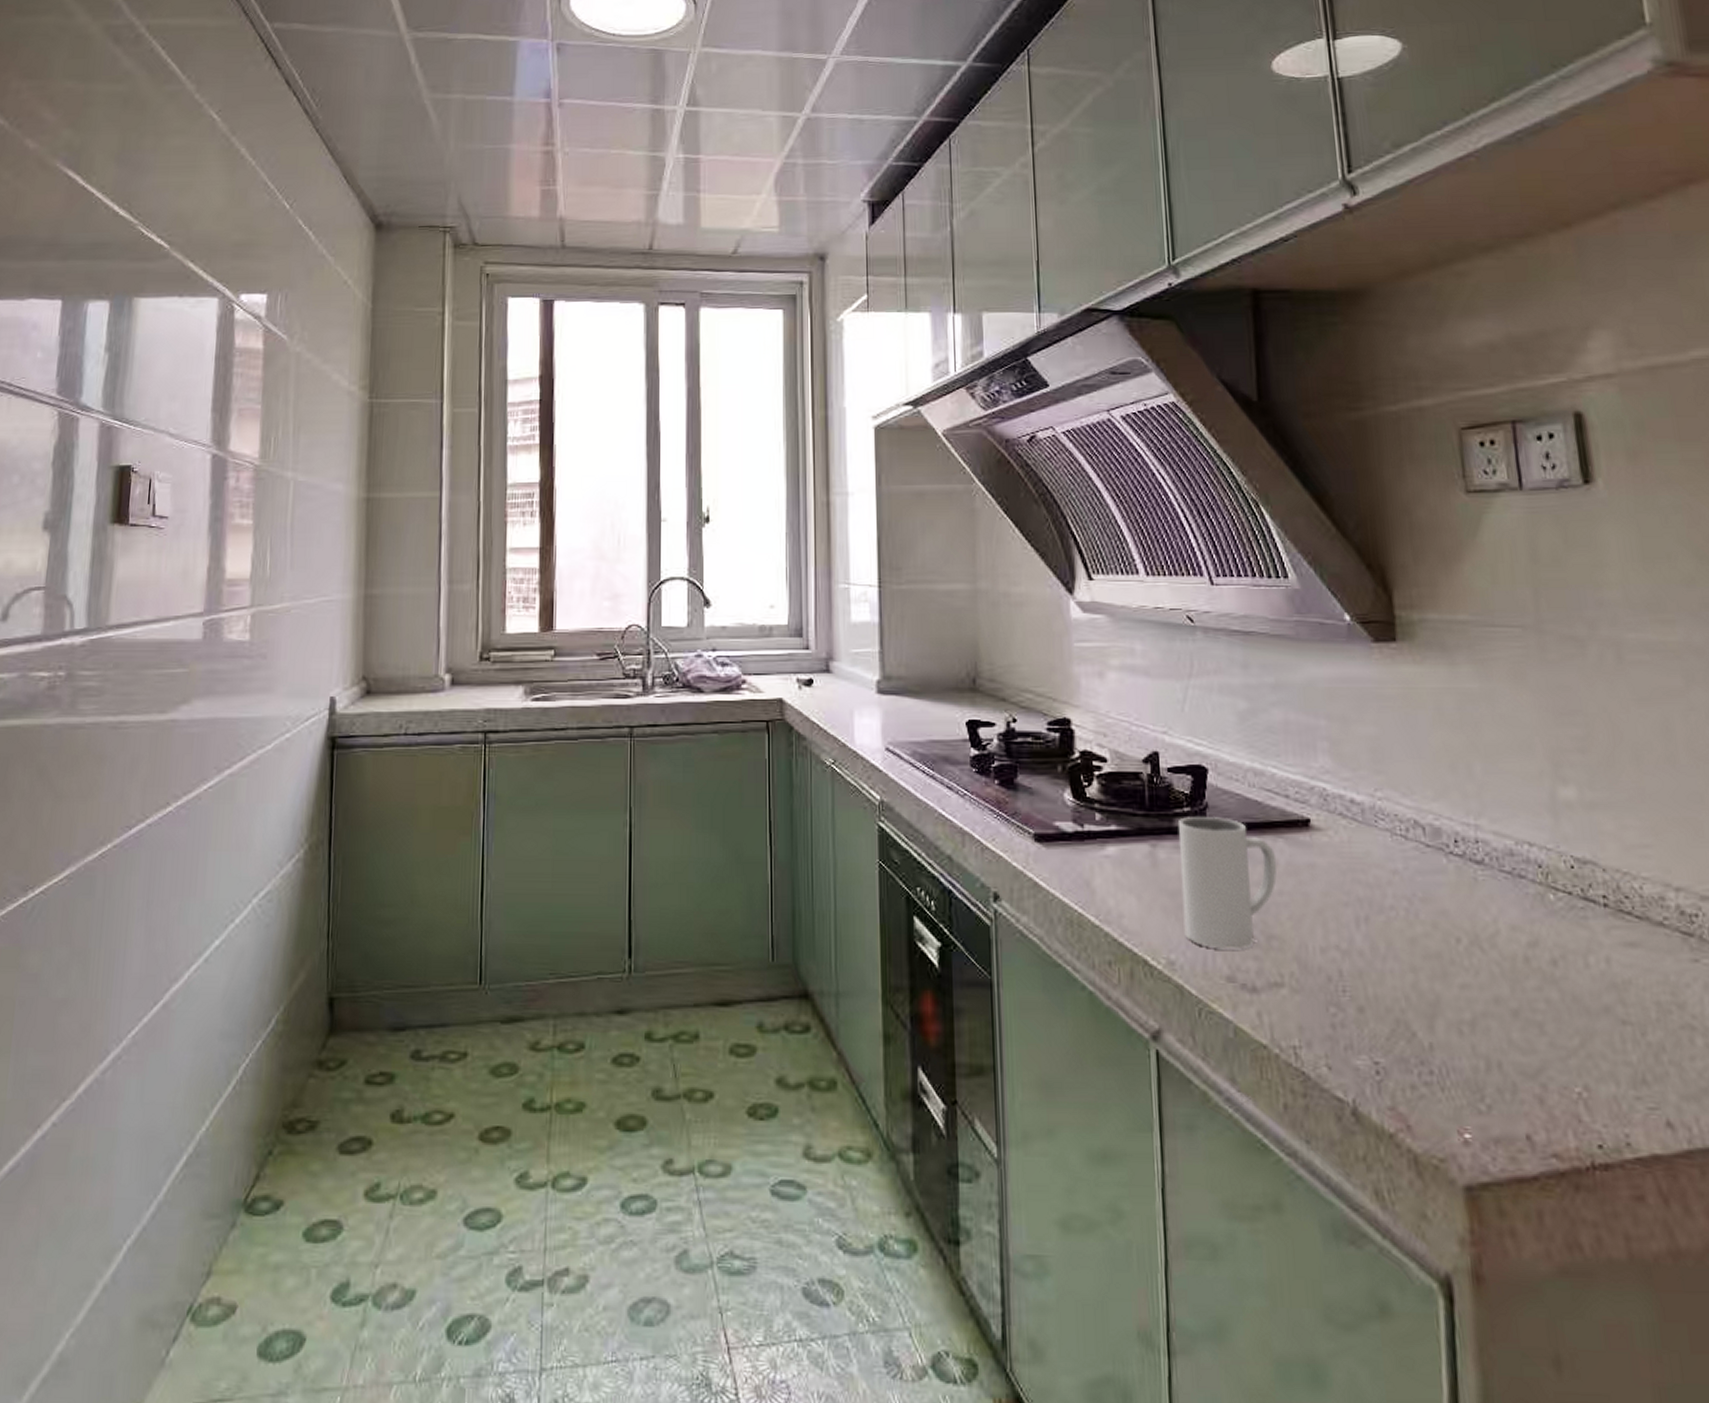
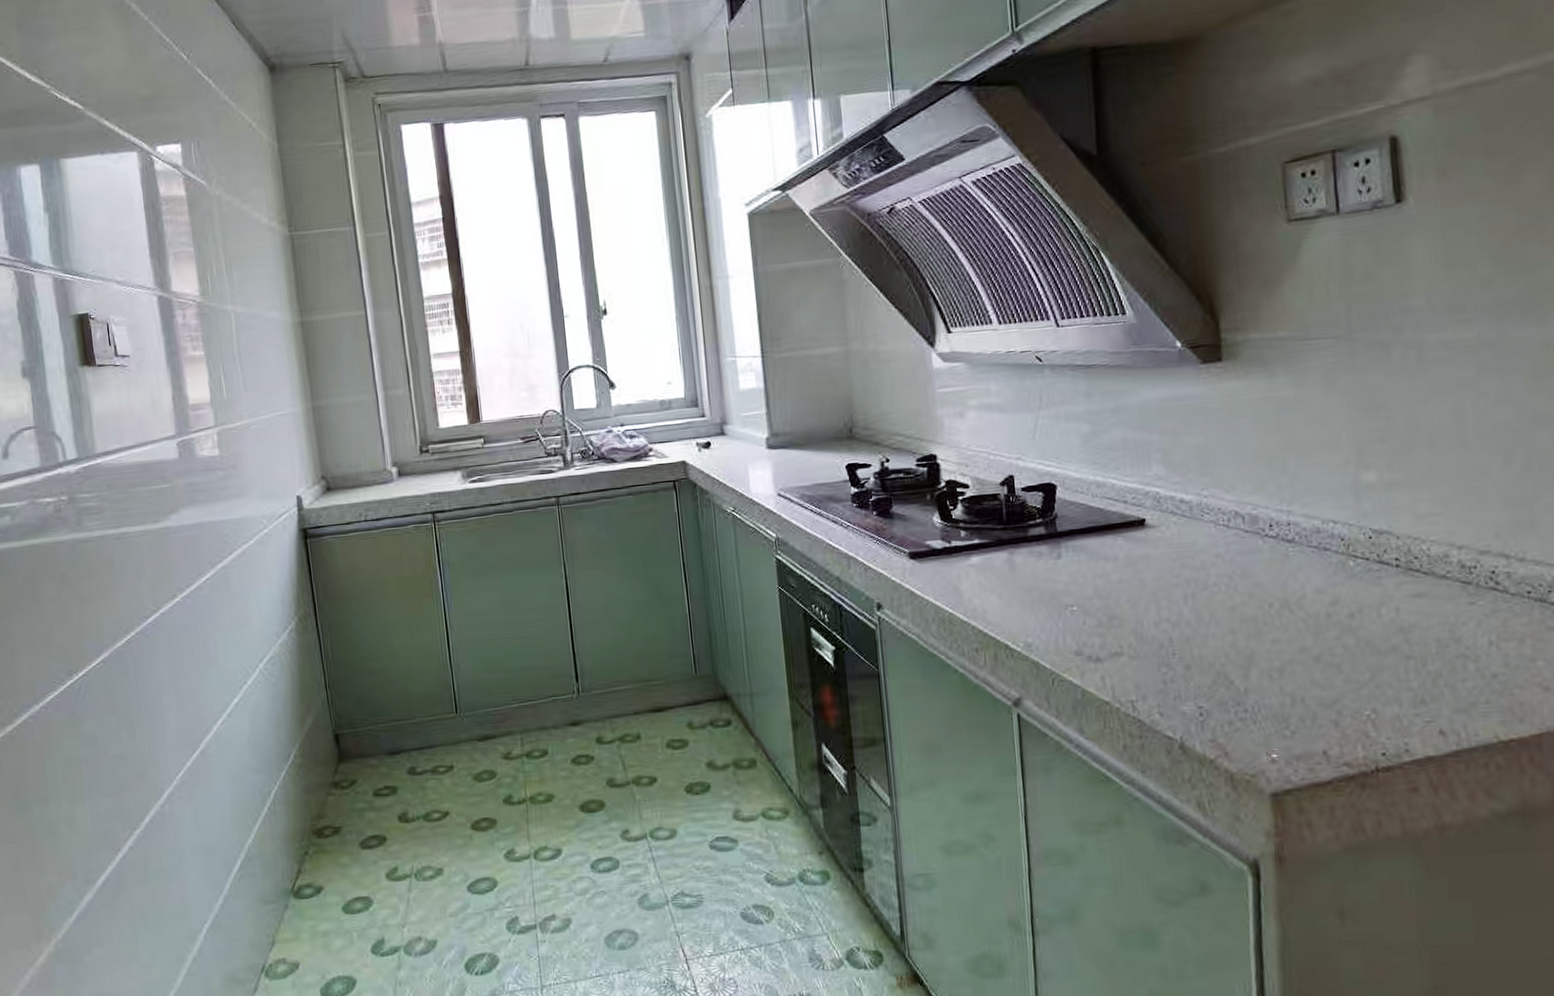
mug: present [1177,817,1277,950] -> none [1031,524,1117,631]

